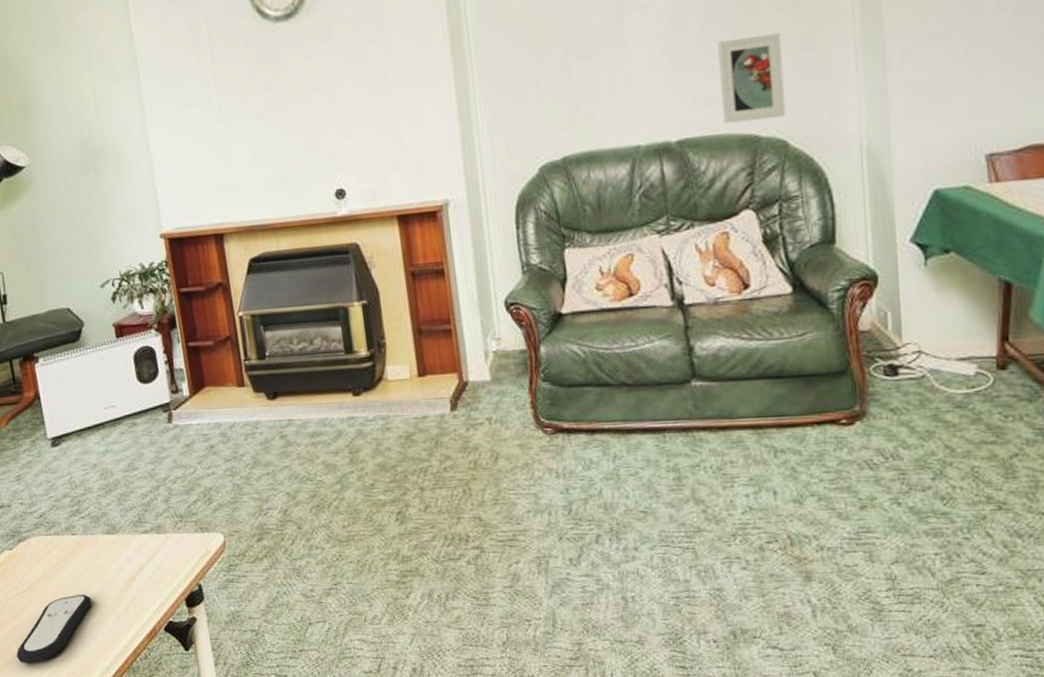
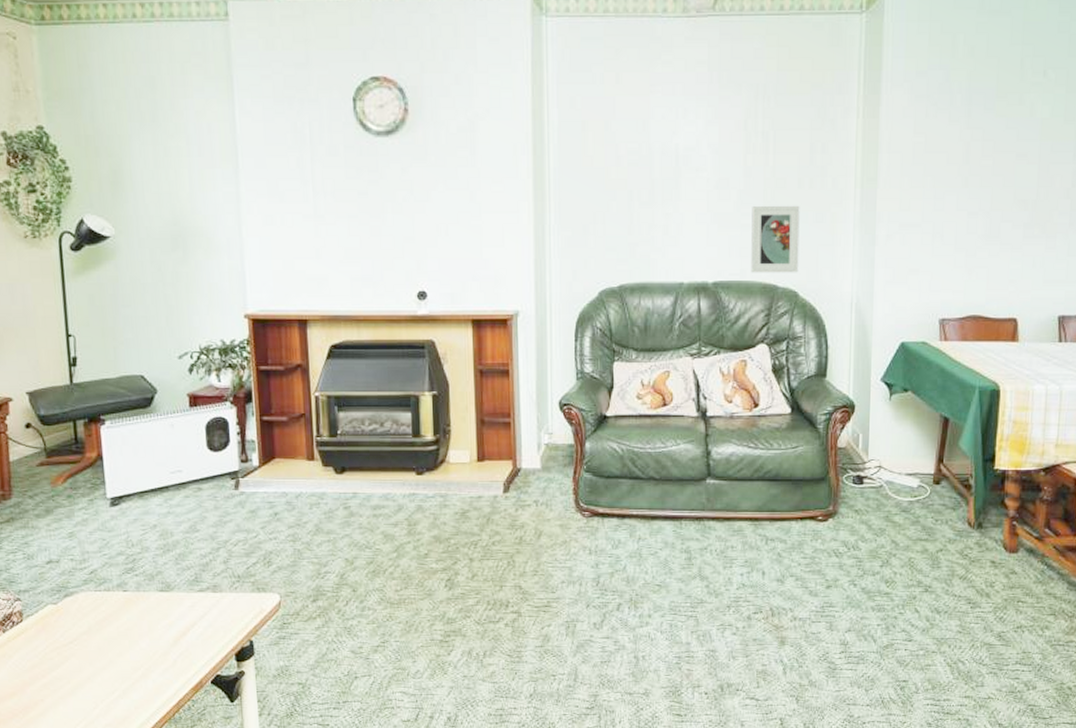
remote control: present [16,595,92,663] -> none [50,649,138,715]

